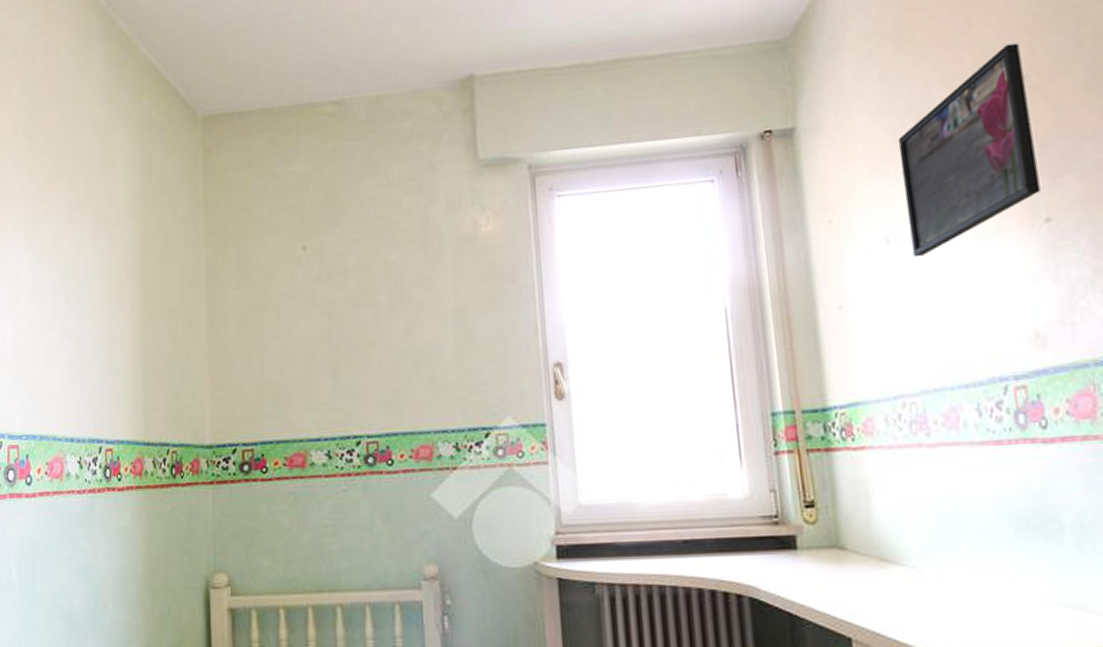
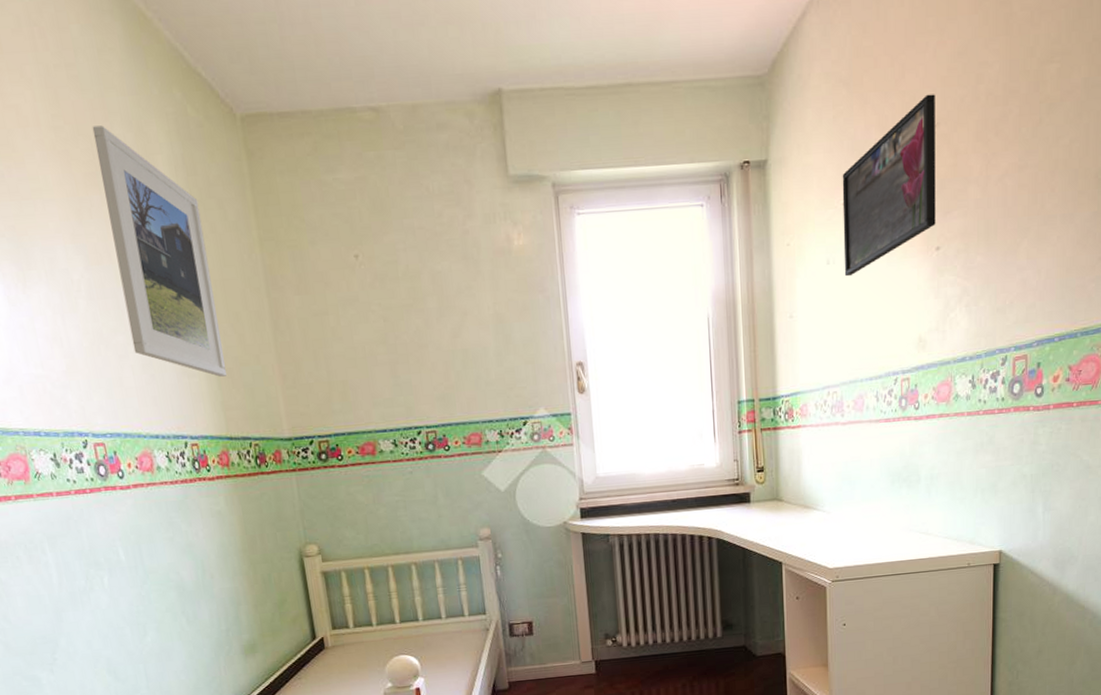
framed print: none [62,133,154,376] -> present [92,125,228,377]

